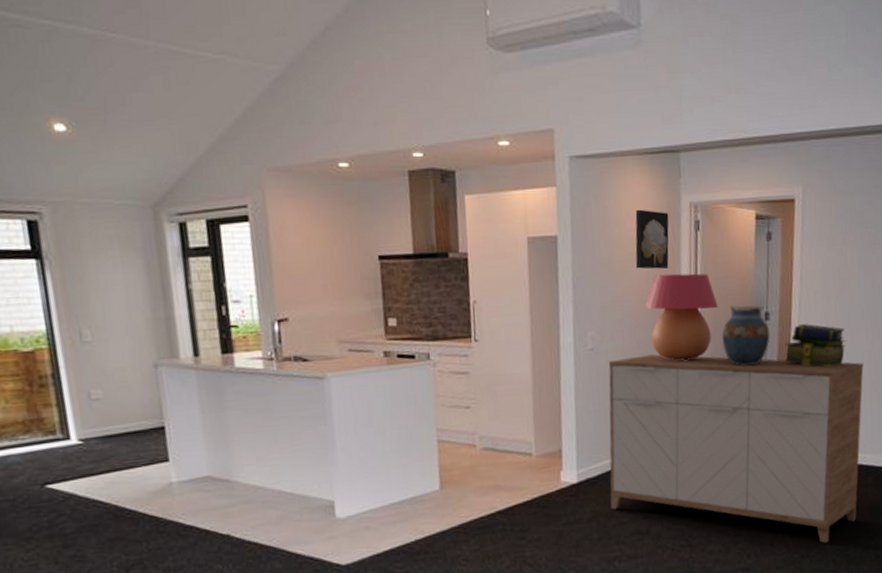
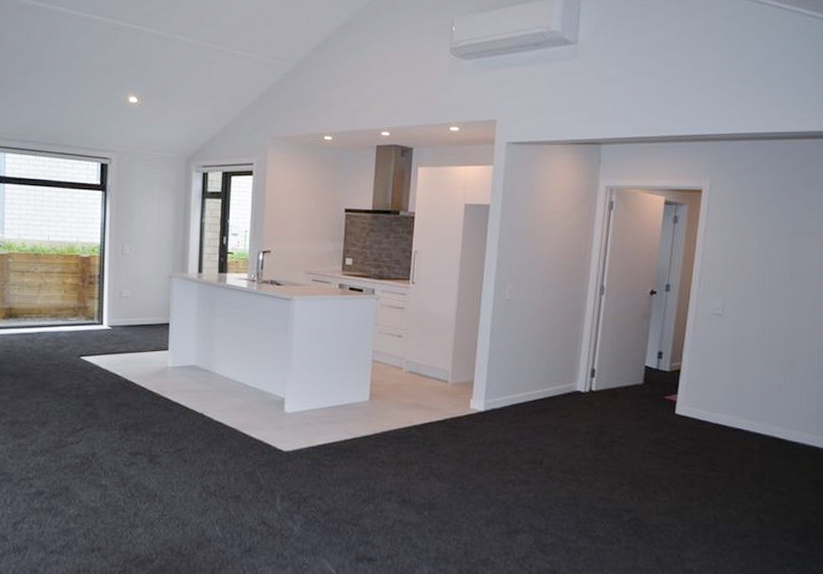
sideboard: present [608,354,864,543] -> none [511,310,757,498]
wall art: present [635,209,669,269] -> none [553,188,587,239]
table lamp: present [644,273,718,360] -> none [557,243,624,318]
vase: present [721,305,770,366] -> none [624,276,669,329]
stack of books: present [784,324,846,367] -> none [681,298,742,339]

